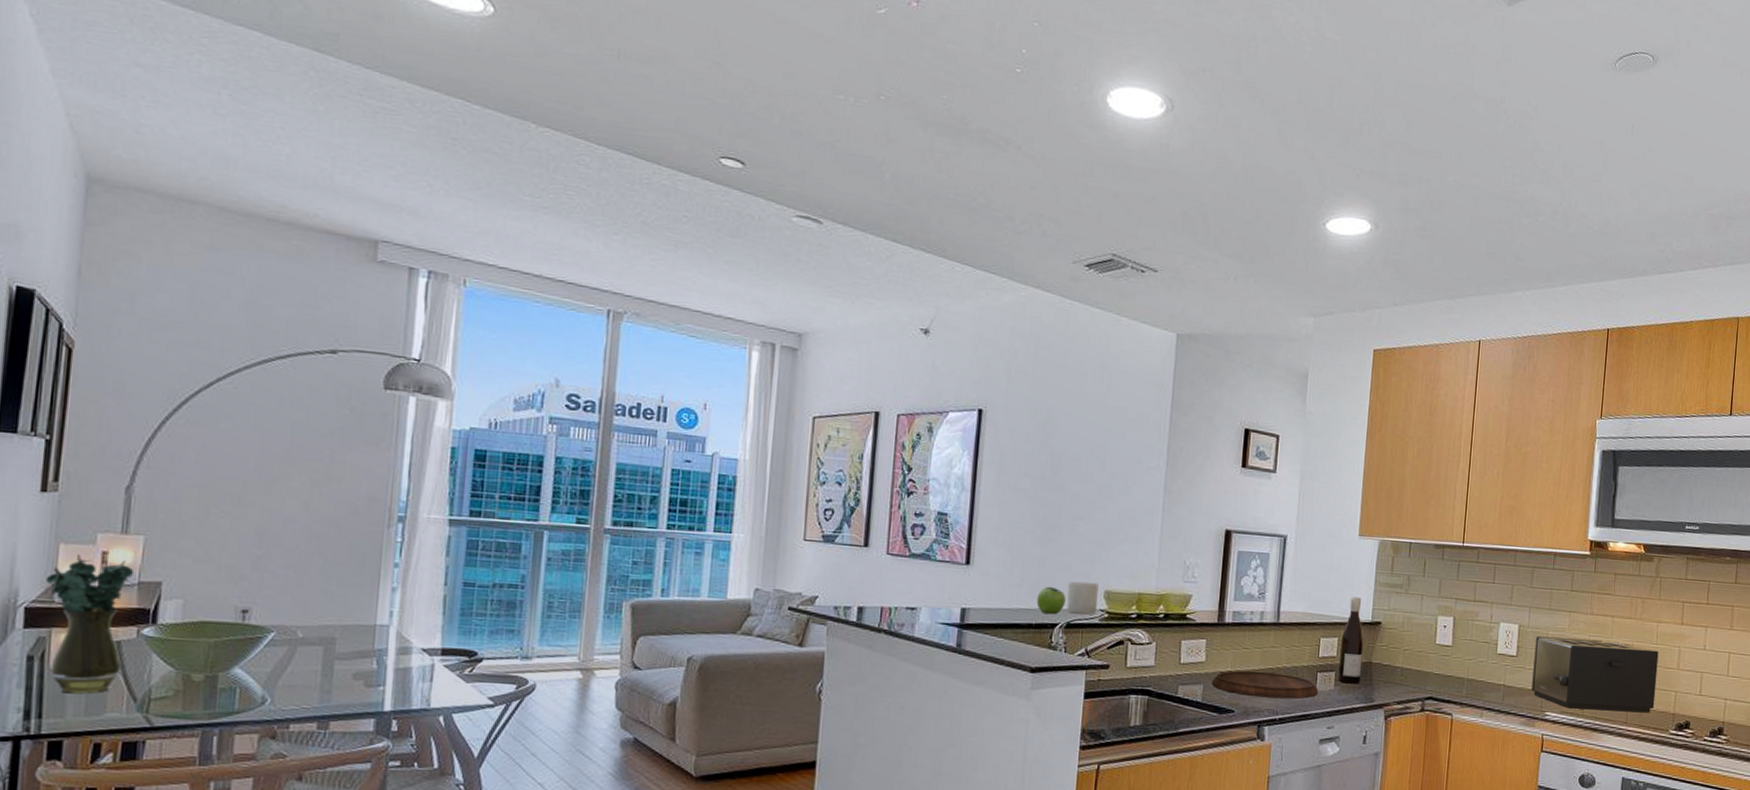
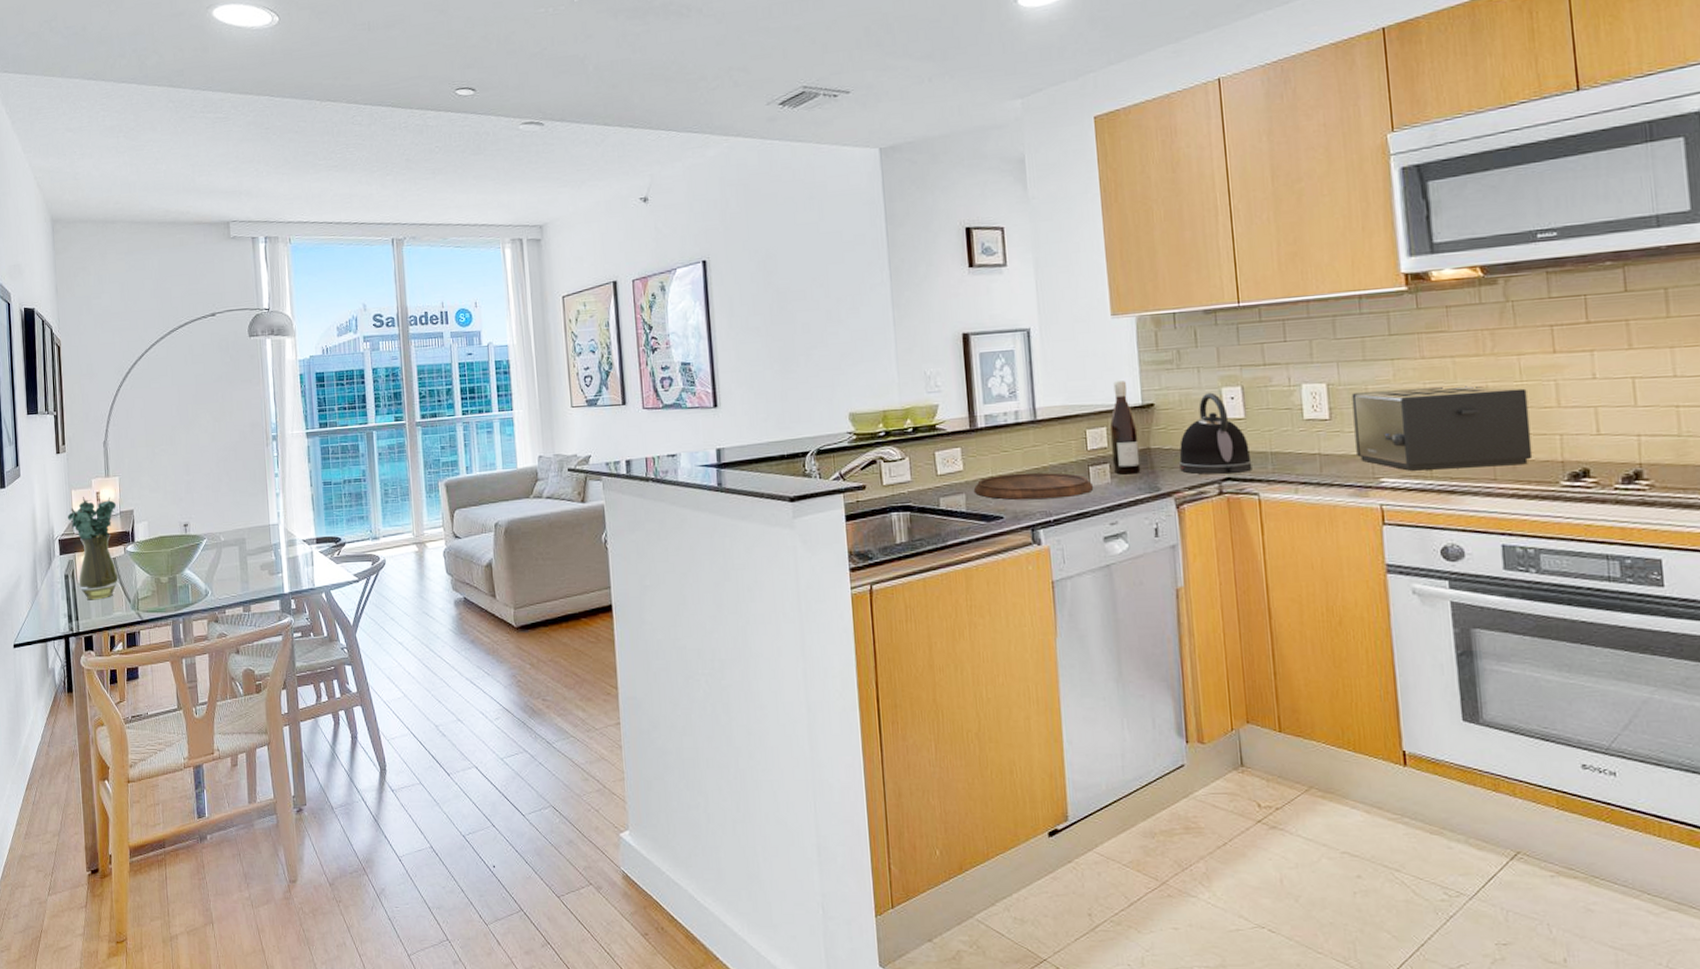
fruit: present [1036,586,1066,615] -> none [784,416,813,444]
mug: present [1066,581,1099,615] -> none [811,406,844,440]
kettle: none [1392,619,1453,694] -> present [1178,392,1253,475]

